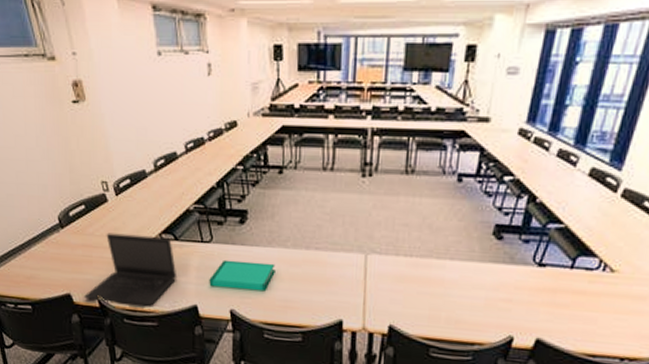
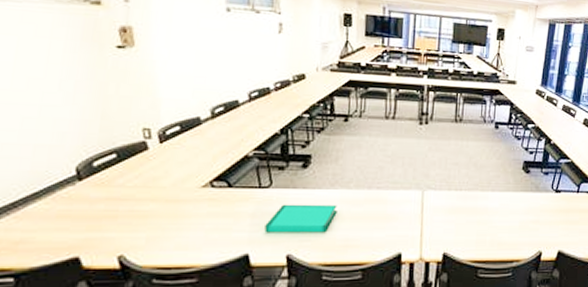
laptop: present [84,232,177,306] -> none [99,183,228,262]

